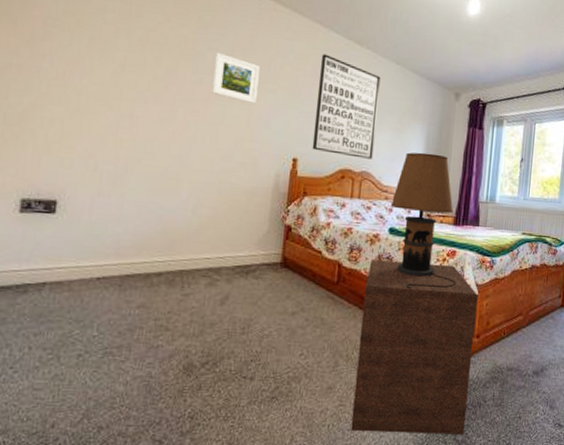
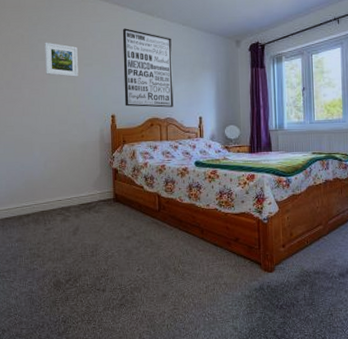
nightstand: present [350,260,478,436] -> none [181,187,282,331]
table lamp: present [390,152,456,290] -> none [193,95,258,211]

